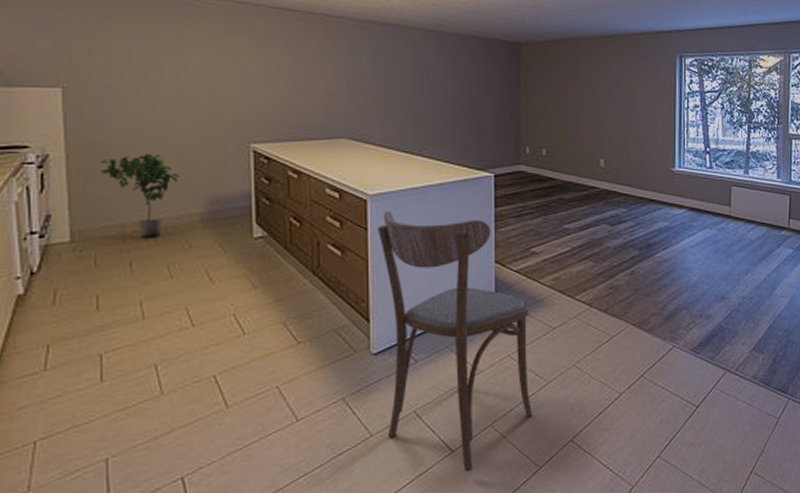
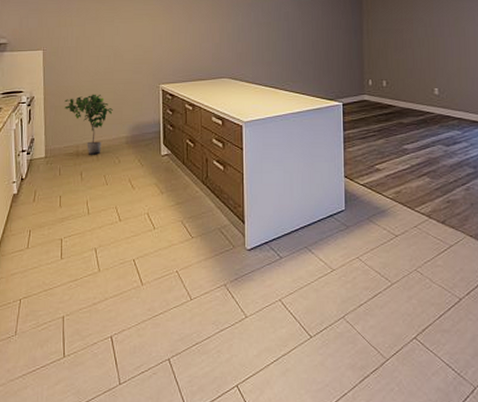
dining chair: present [377,210,532,473] -> none [250,134,379,357]

